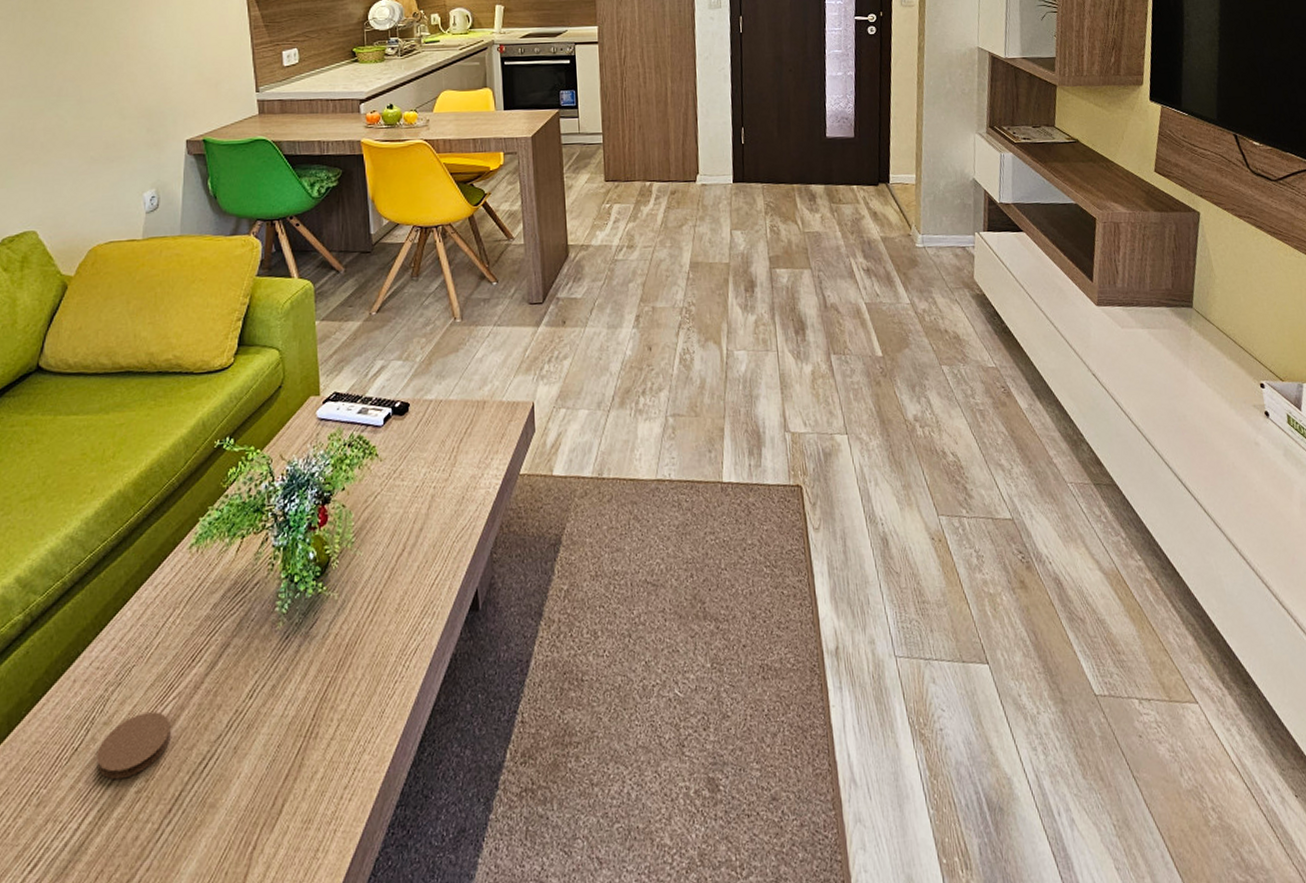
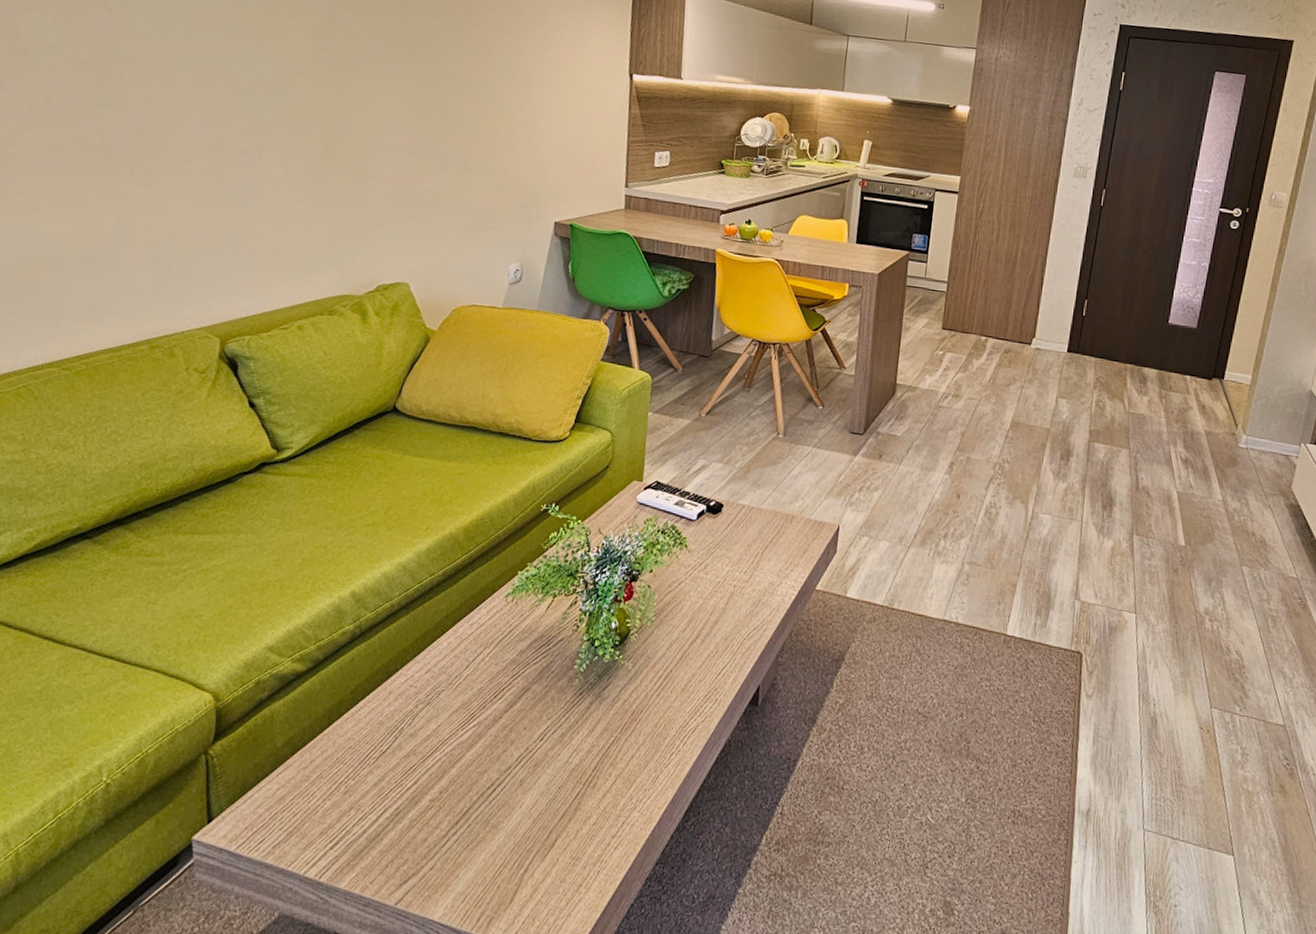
coaster: present [96,712,171,780] -> none [400,733,468,787]

